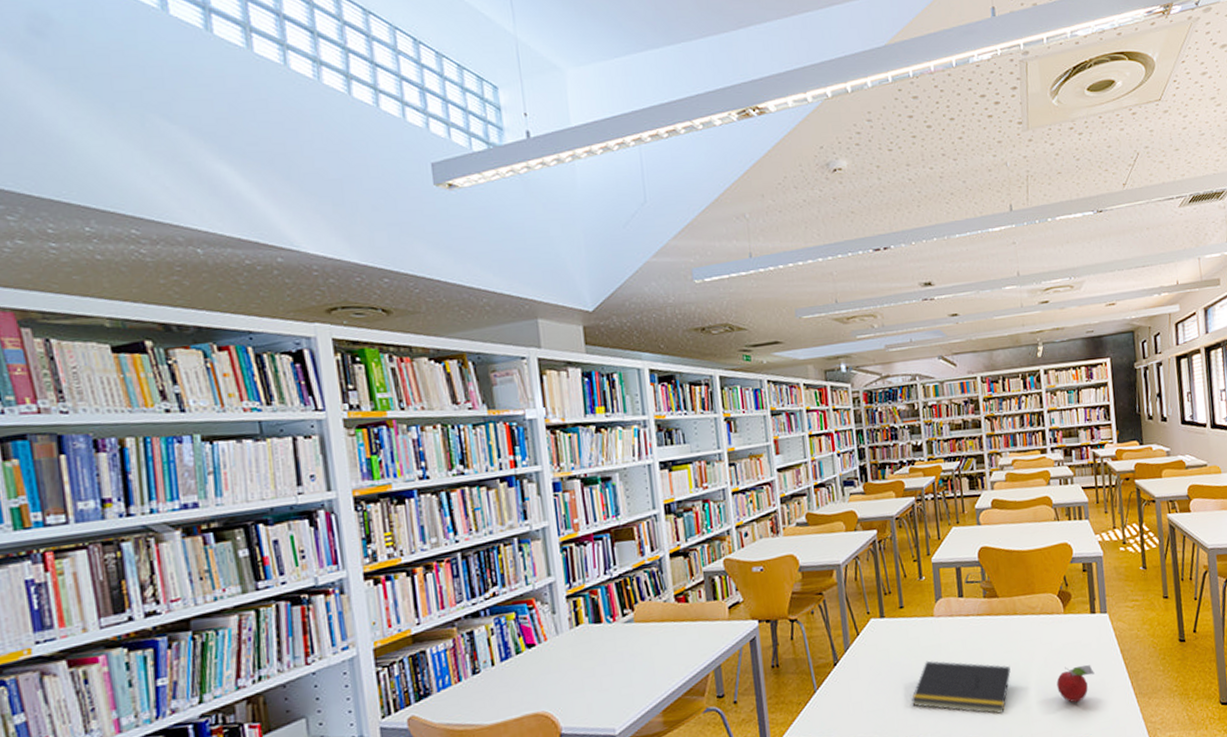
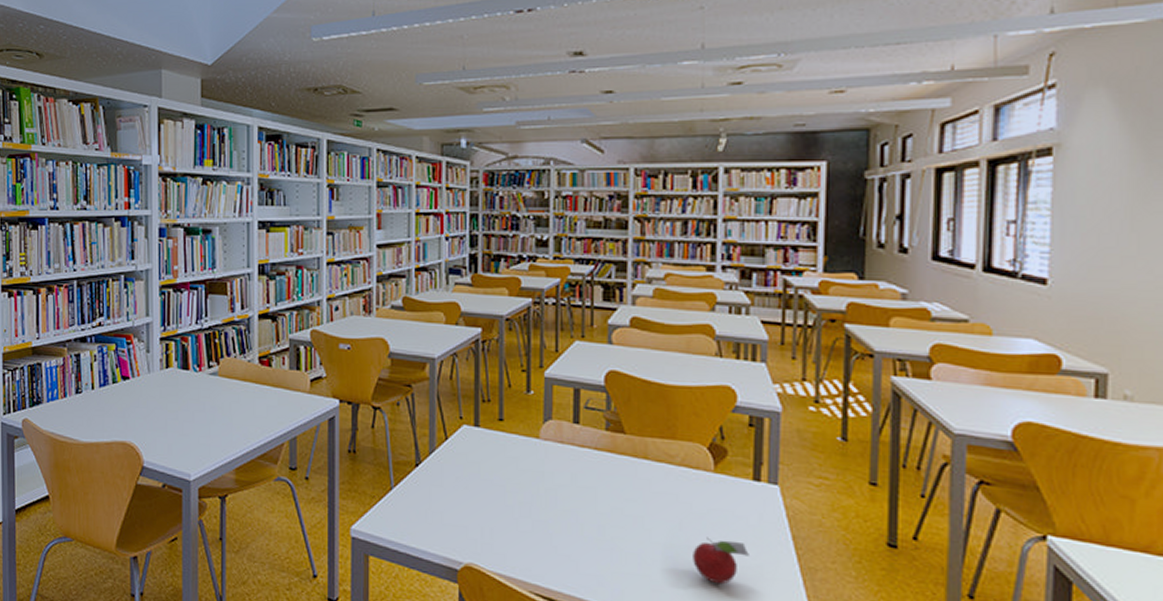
notepad: present [911,660,1011,714] -> none [500,486,631,571]

